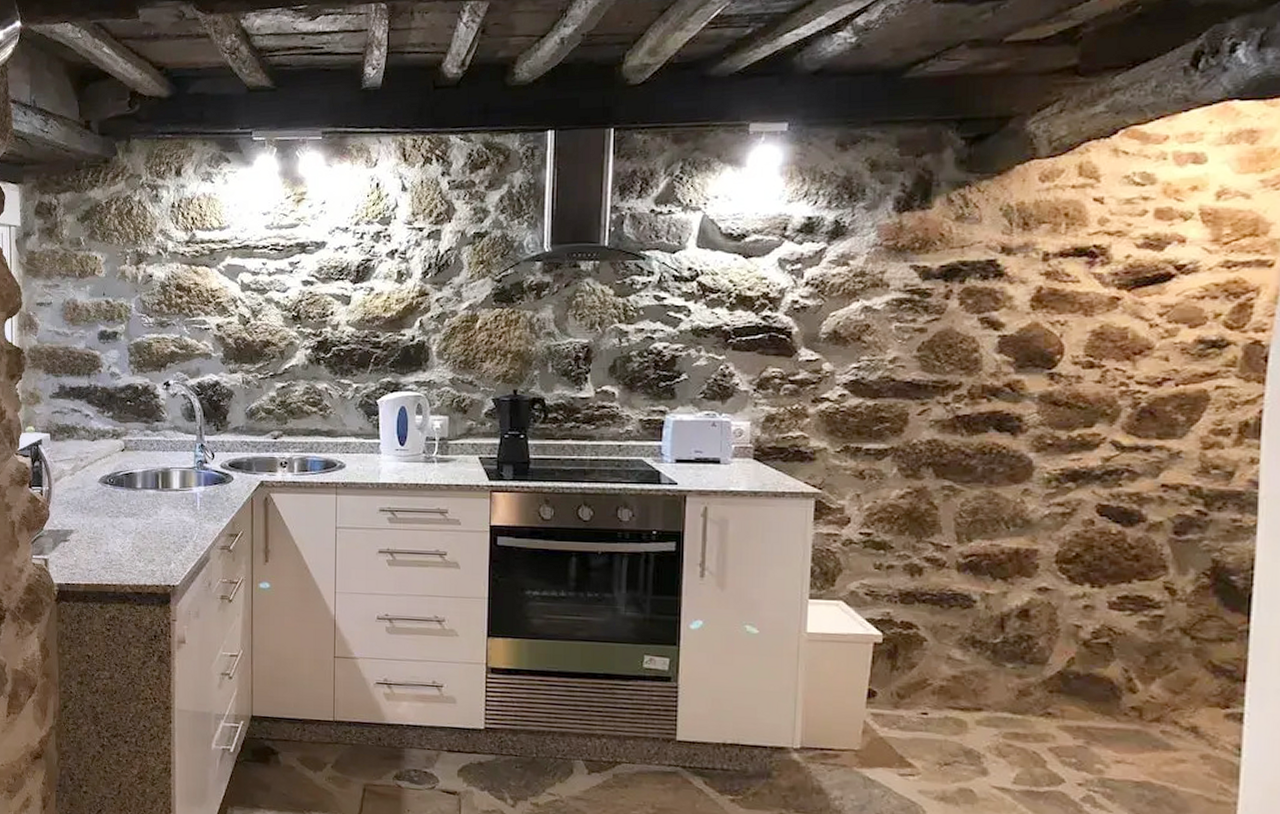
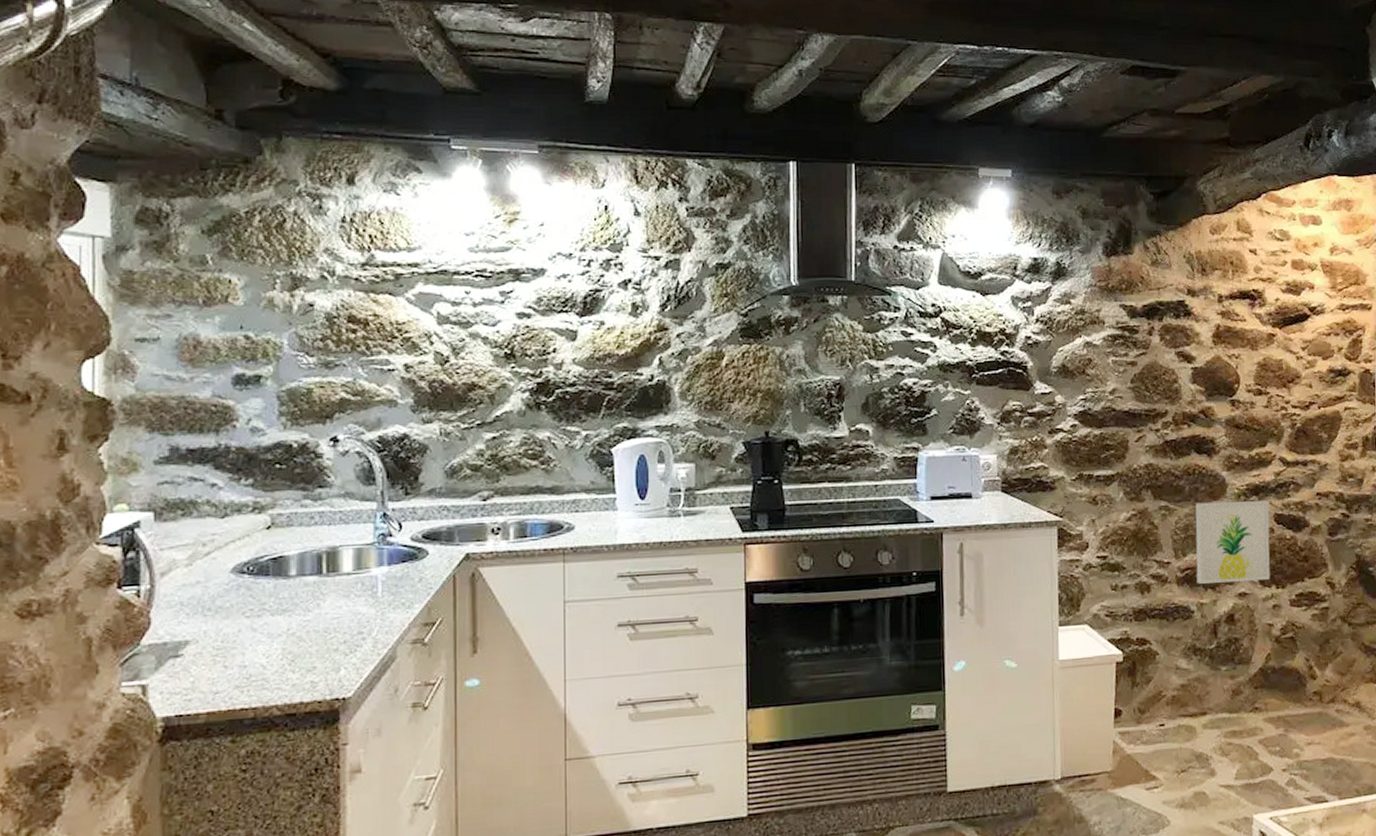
wall art: none [983,485,1090,577] -> present [1195,500,1271,584]

